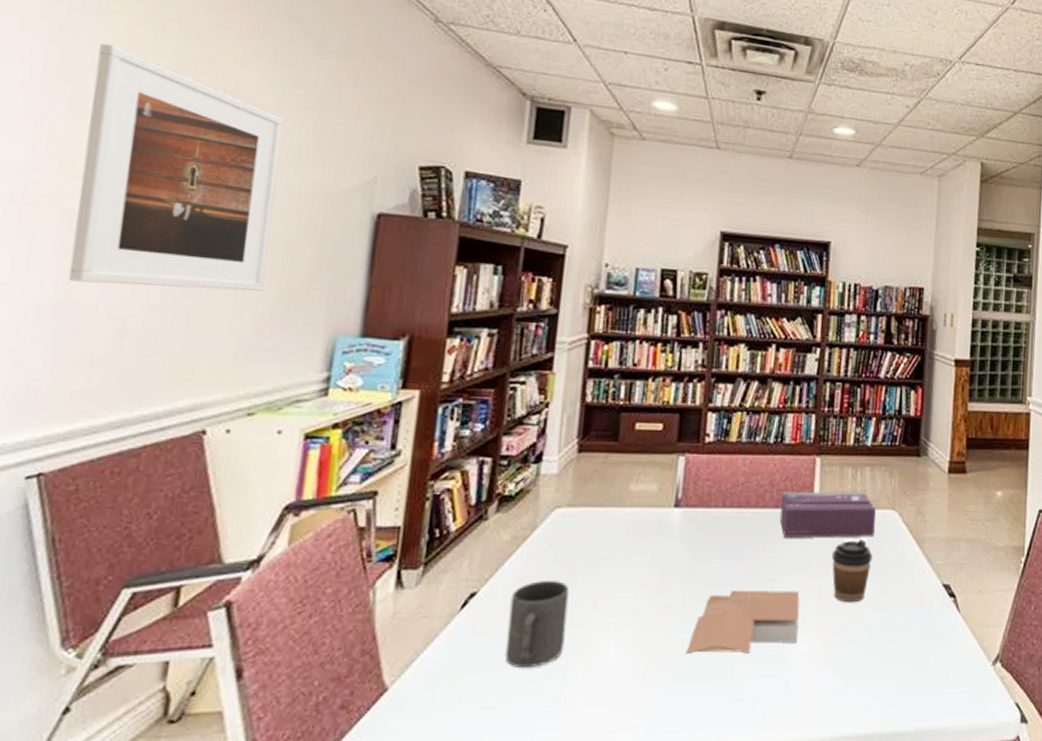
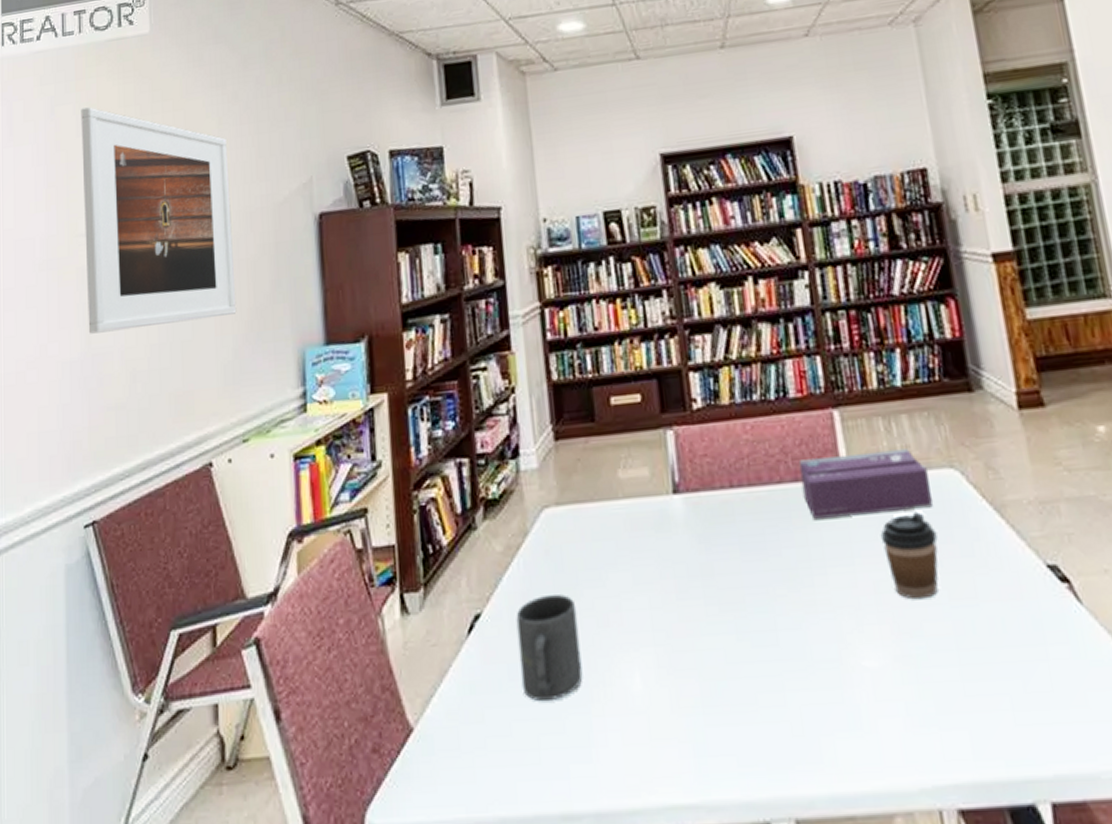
book: present [686,591,800,655] -> none [722,587,859,679]

